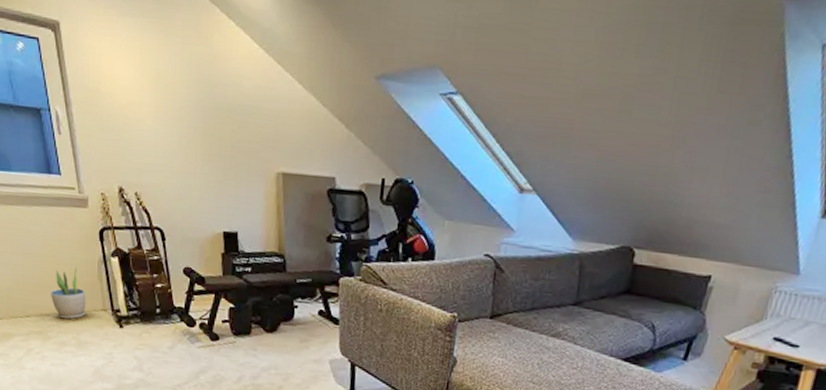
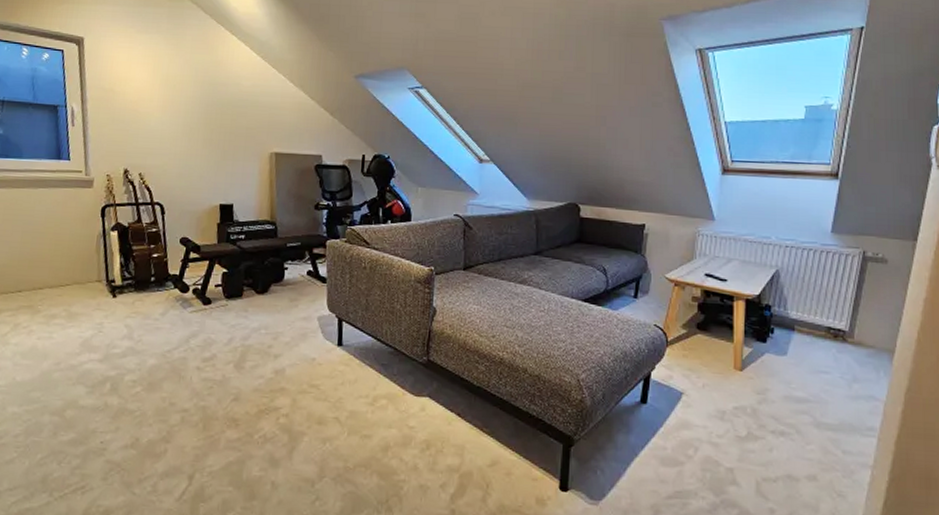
potted plant: present [51,267,86,320] -> none [45,242,82,292]

